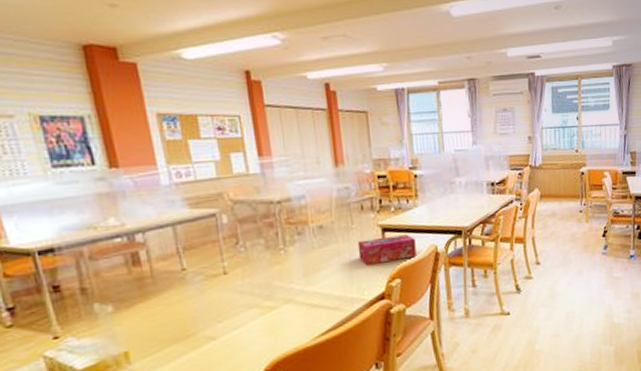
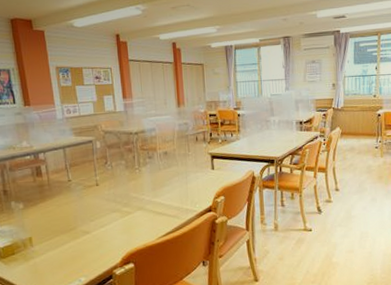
tissue box: present [357,234,417,265] -> none [192,161,237,184]

